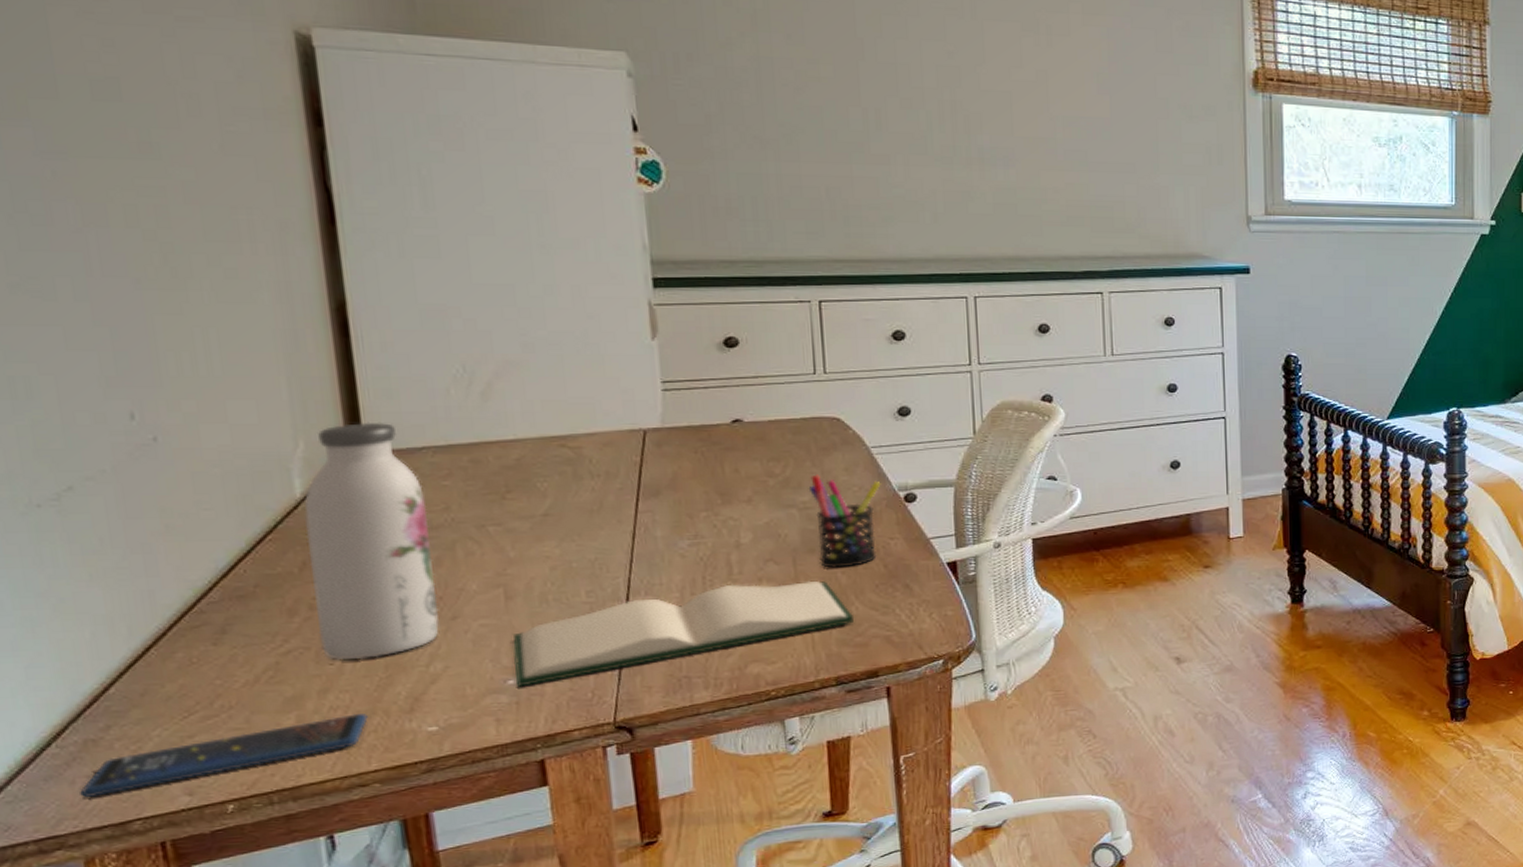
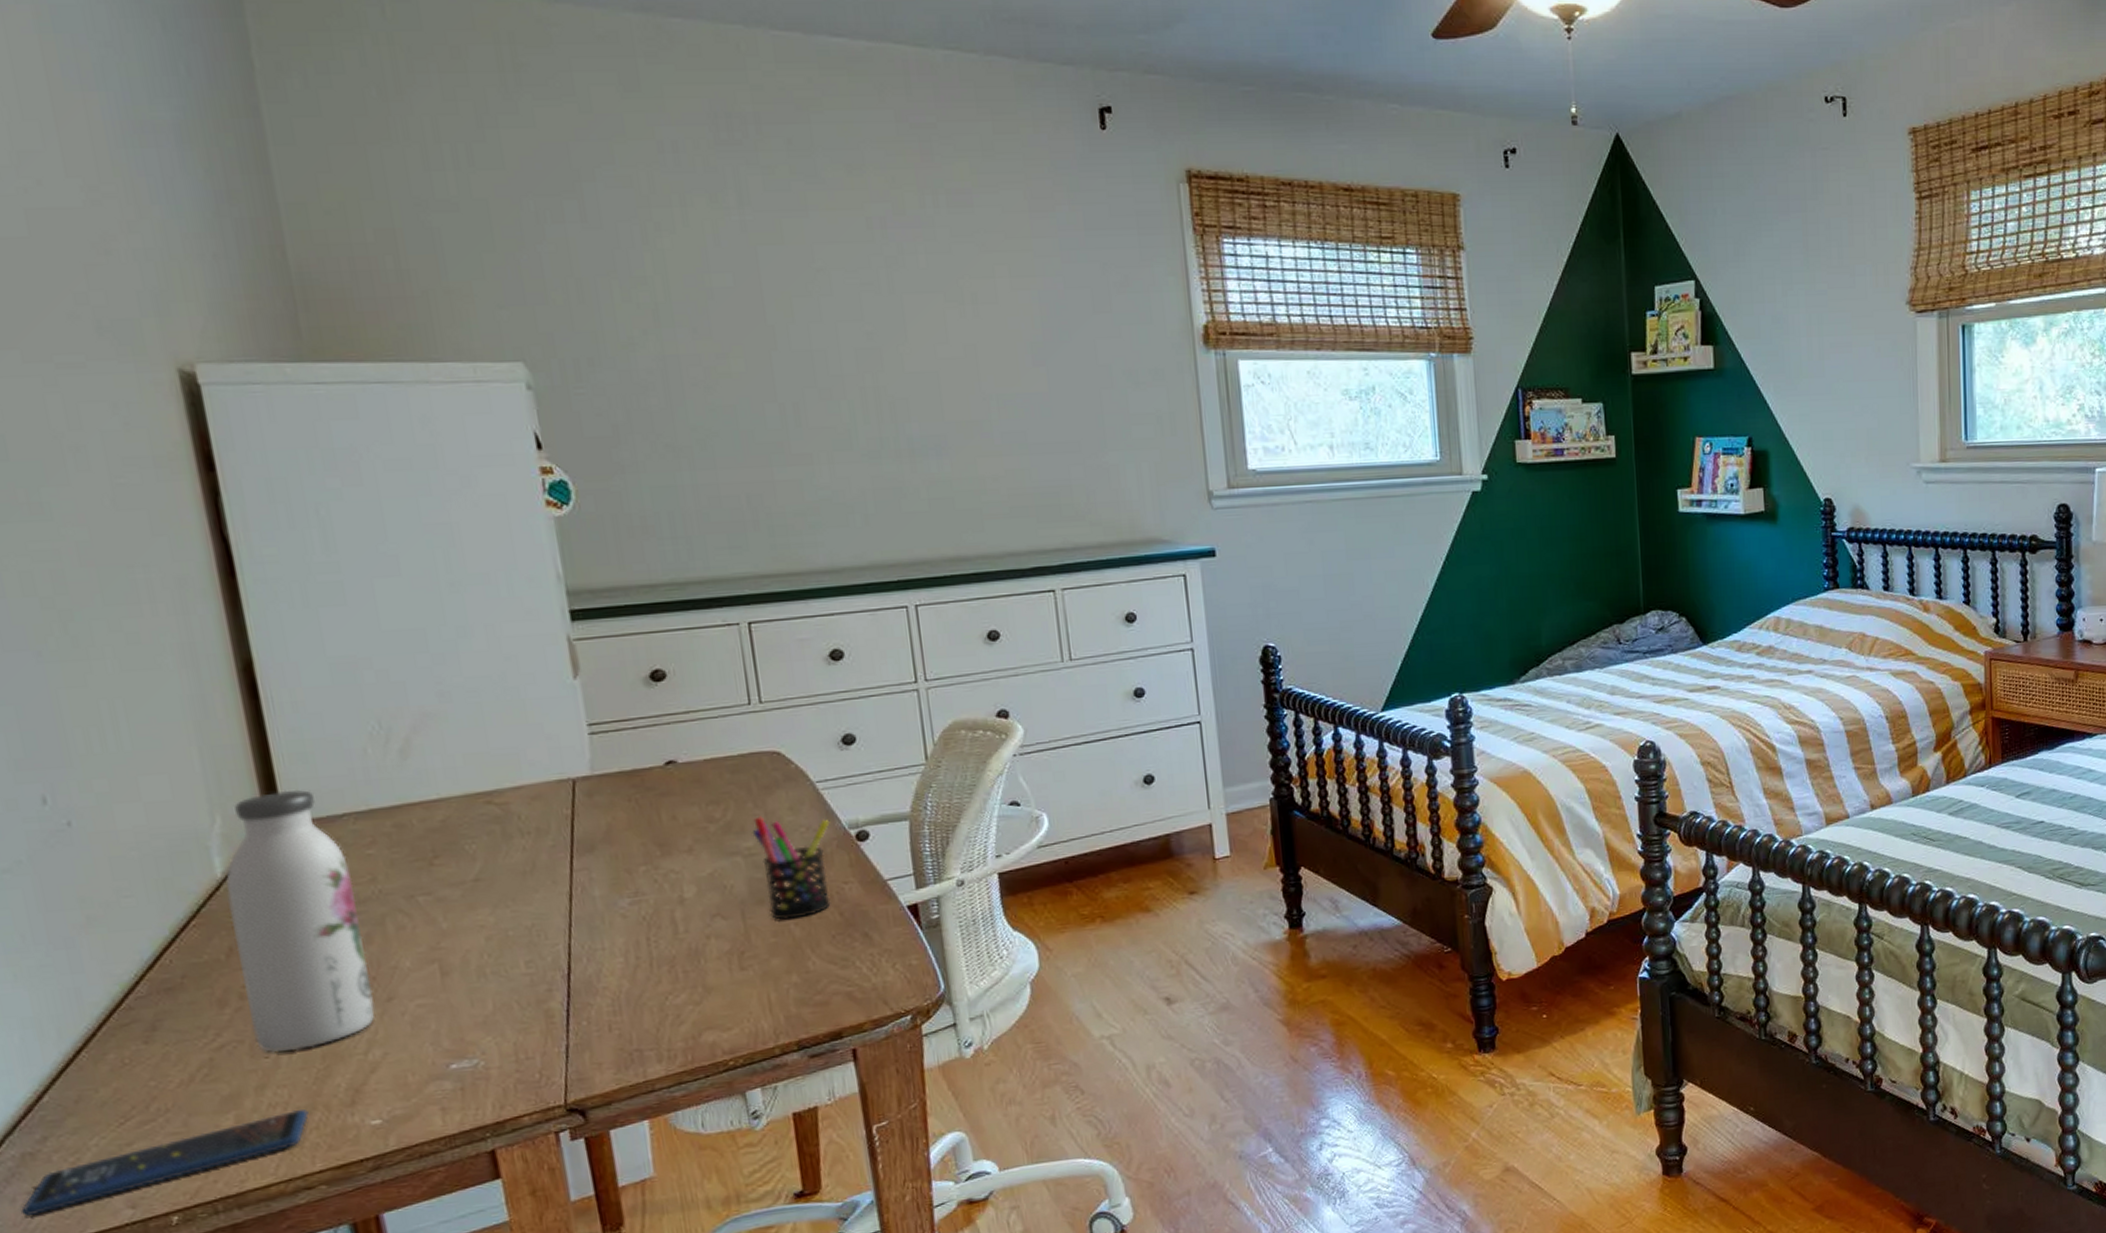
hardback book: present [512,580,853,687] -> none [451,935,811,1071]

